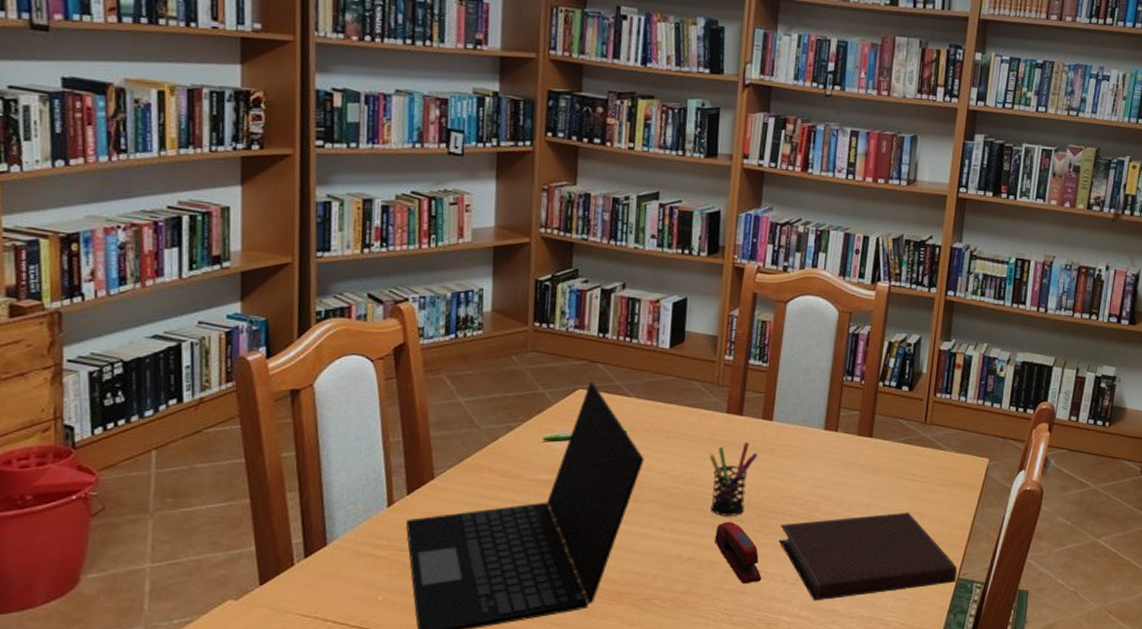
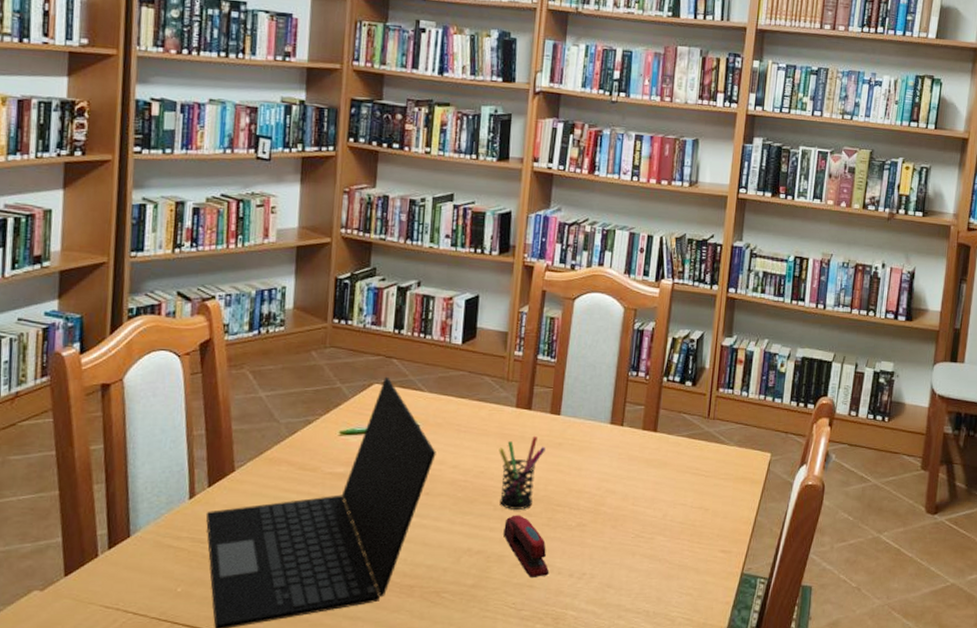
notebook: present [778,512,958,601] -> none [565,506,742,596]

